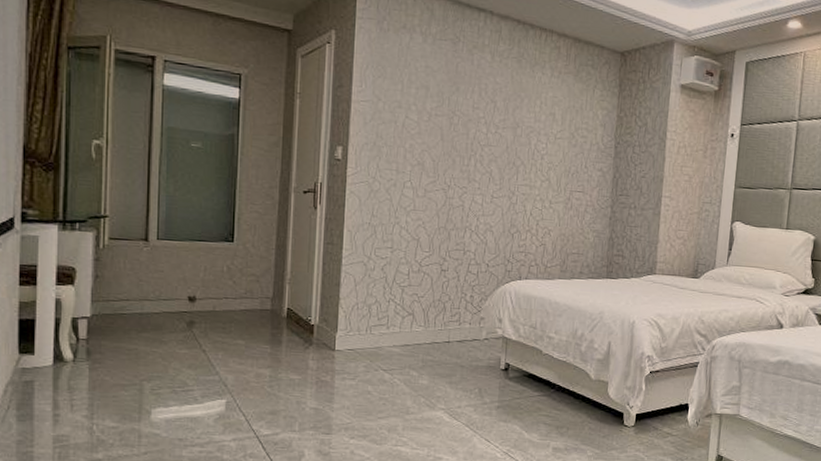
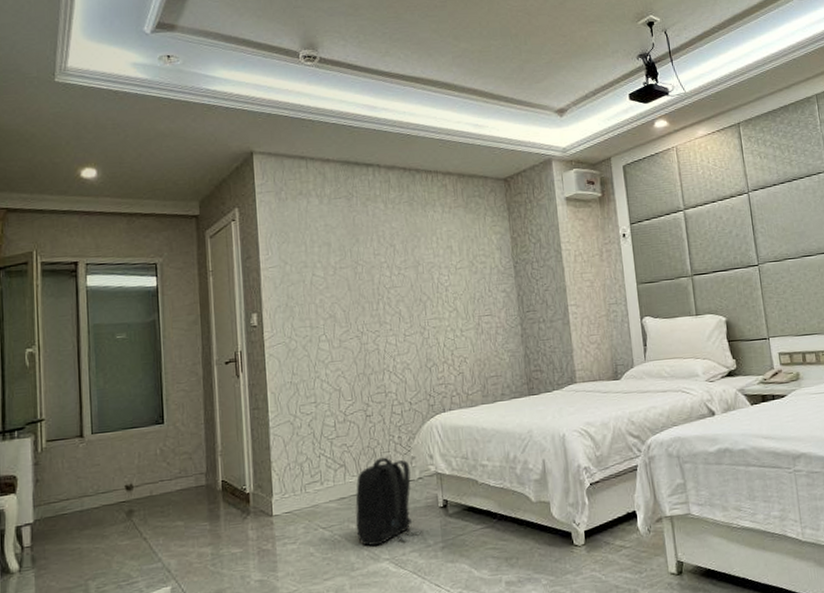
backpack: none [416,313,480,395] -> present [355,457,422,546]

